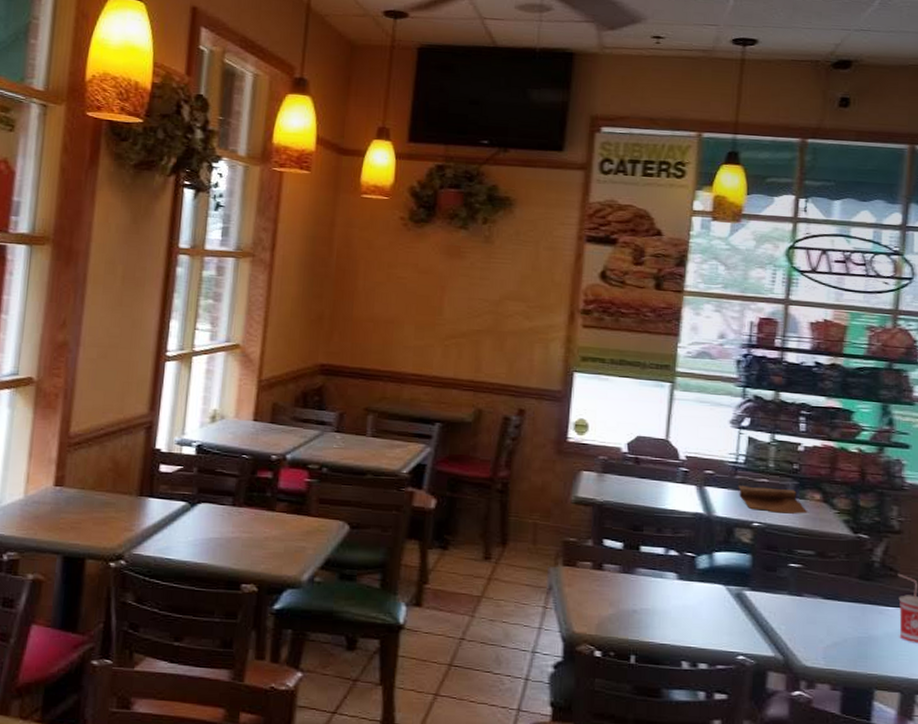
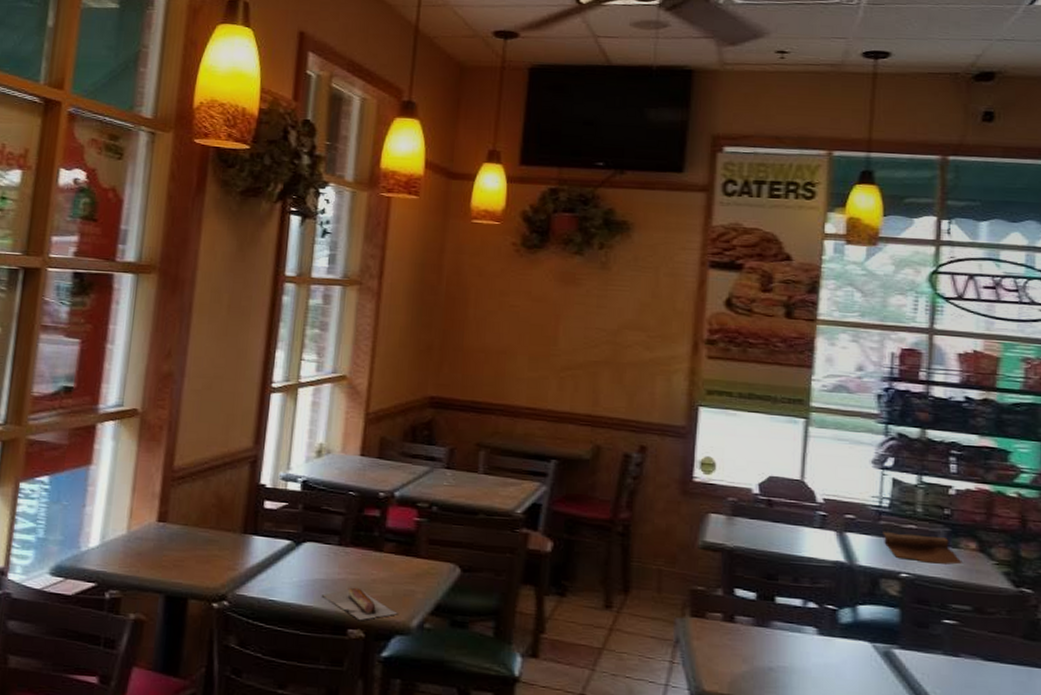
sandwich: none [215,545,291,576] -> present [321,587,399,621]

